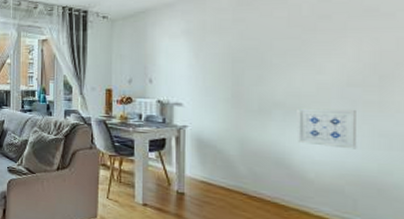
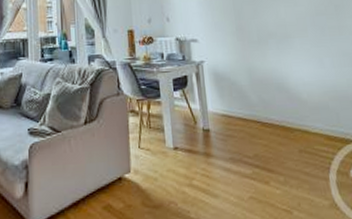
wall art: present [297,108,358,149] -> none [285,34,331,69]

